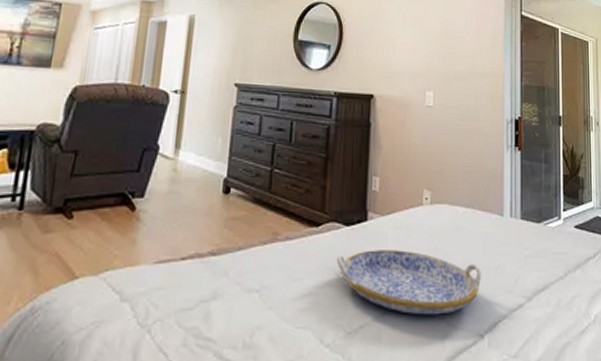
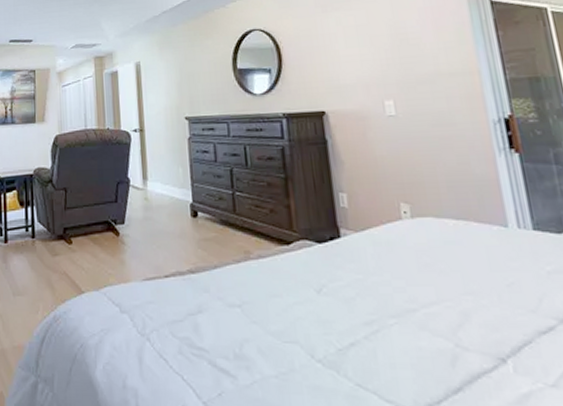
serving tray: present [336,250,482,316] -> none [313,266,492,335]

